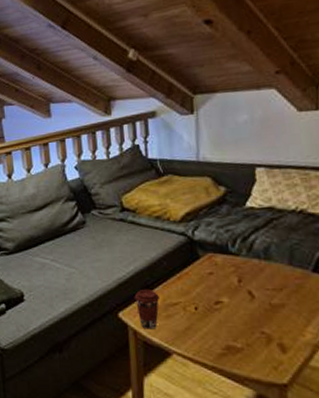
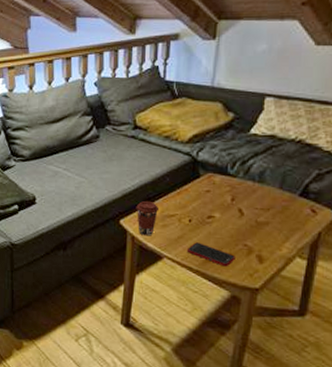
cell phone: none [197,333,254,360] -> present [186,242,235,267]

